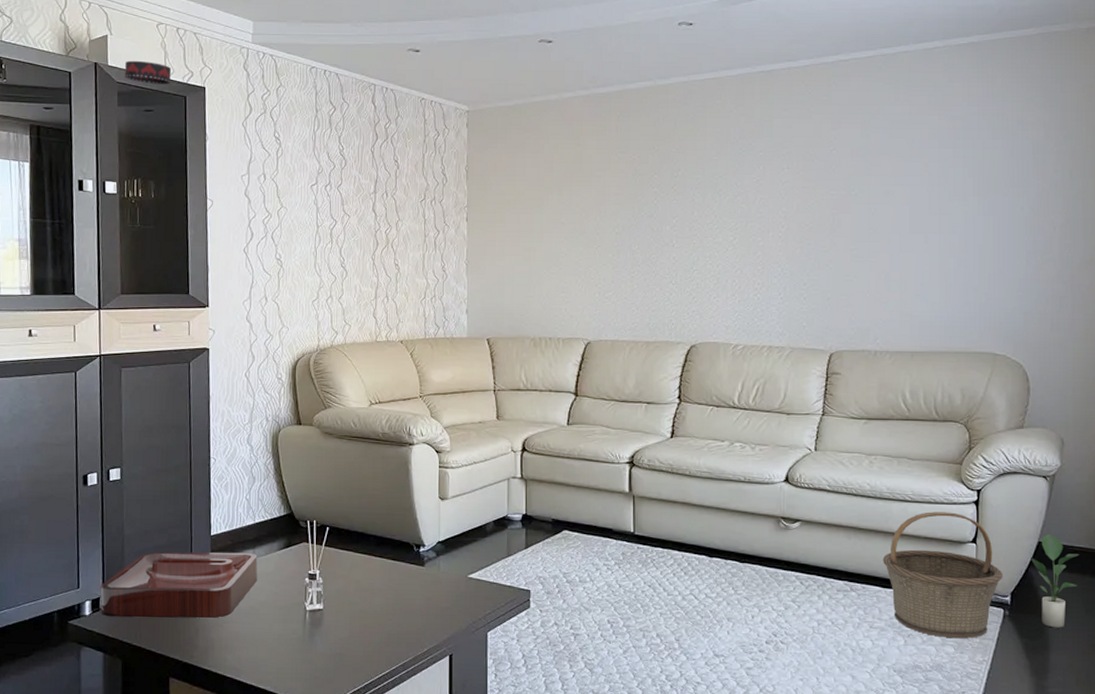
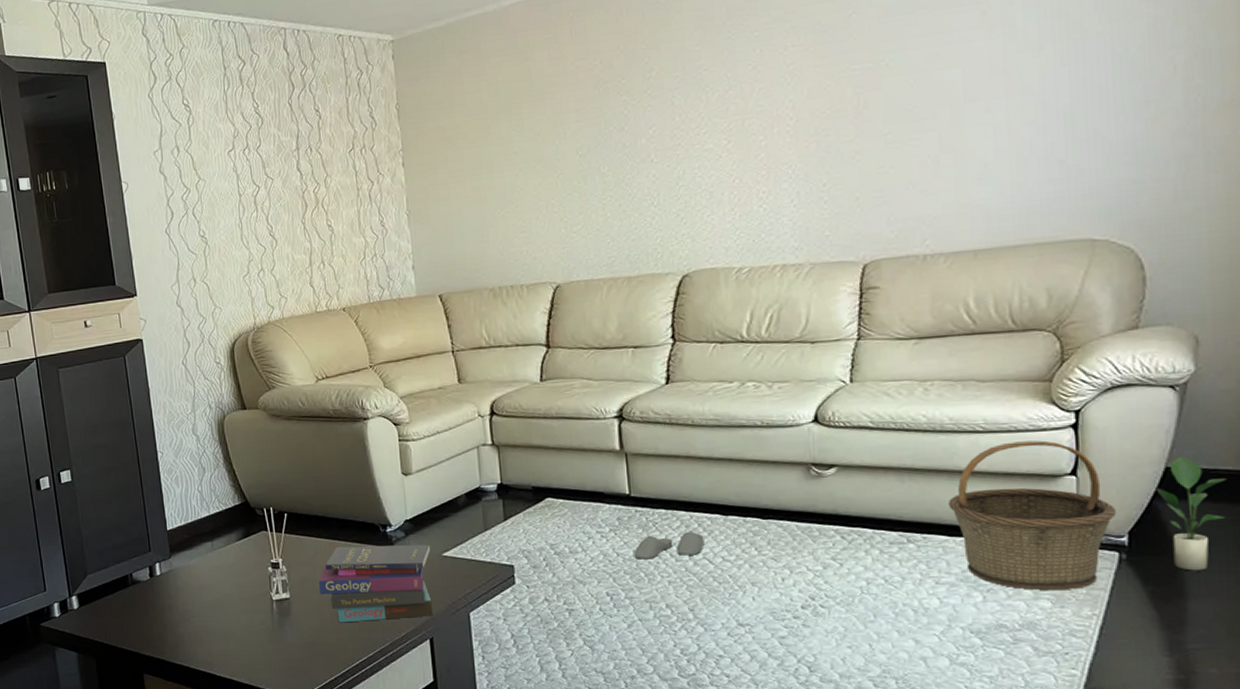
decorative tray: present [100,551,258,618] -> none [66,545,220,616]
decorative box: present [125,60,171,84] -> none [22,44,69,69]
books: none [351,562,458,636] -> present [318,544,433,623]
slippers: none [633,569,692,592] -> present [634,531,705,560]

